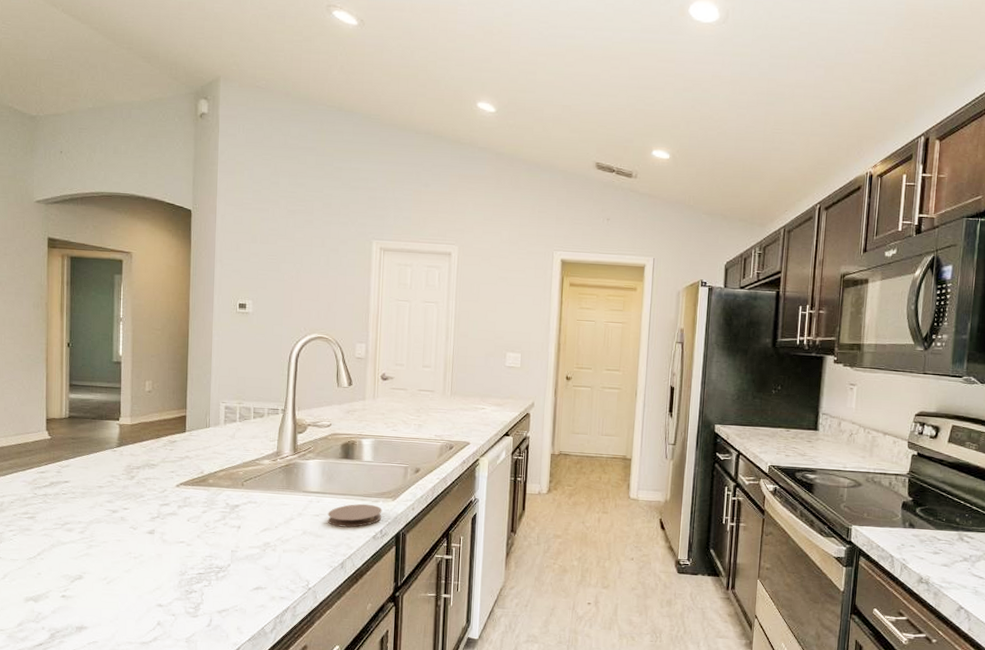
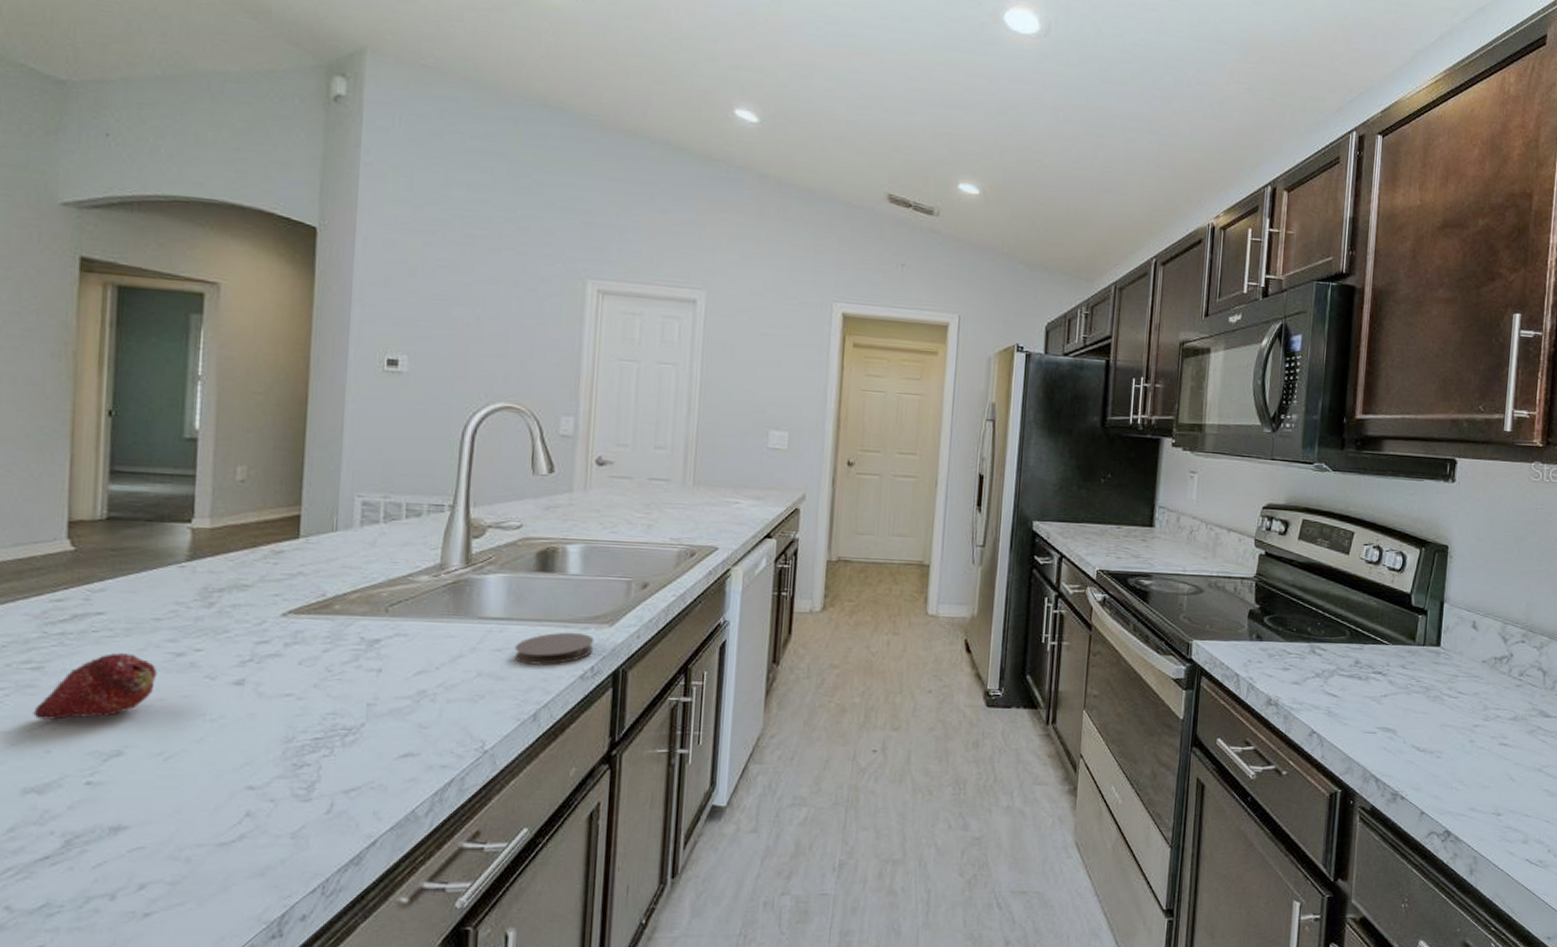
fruit: none [29,509,102,553] -> present [32,653,158,720]

